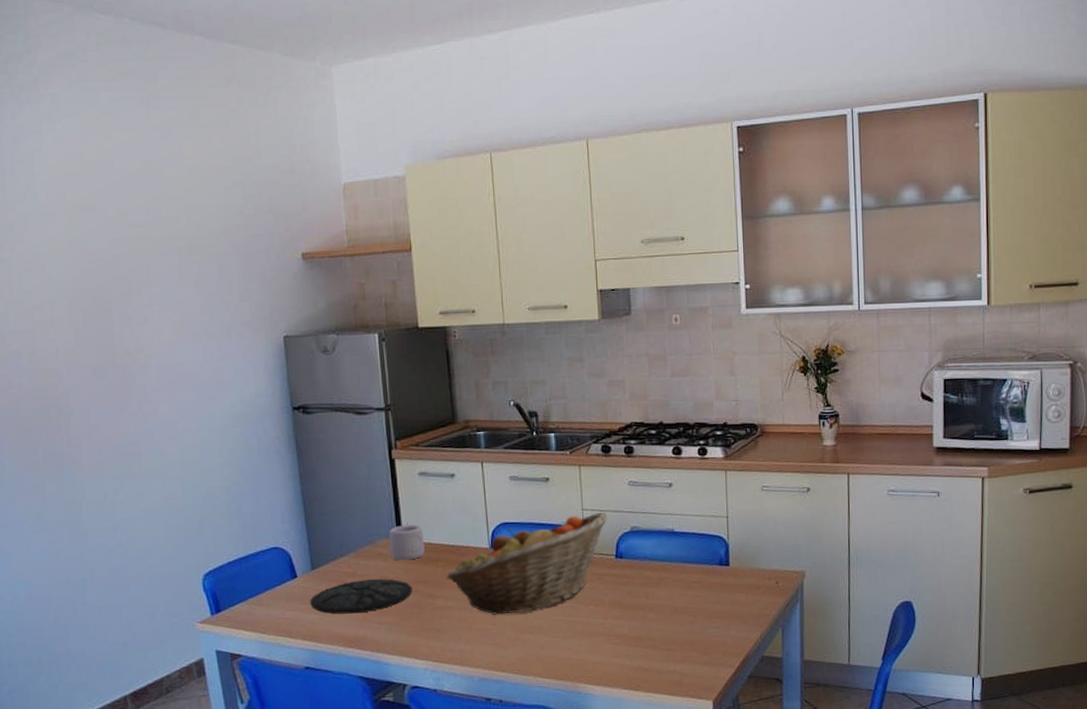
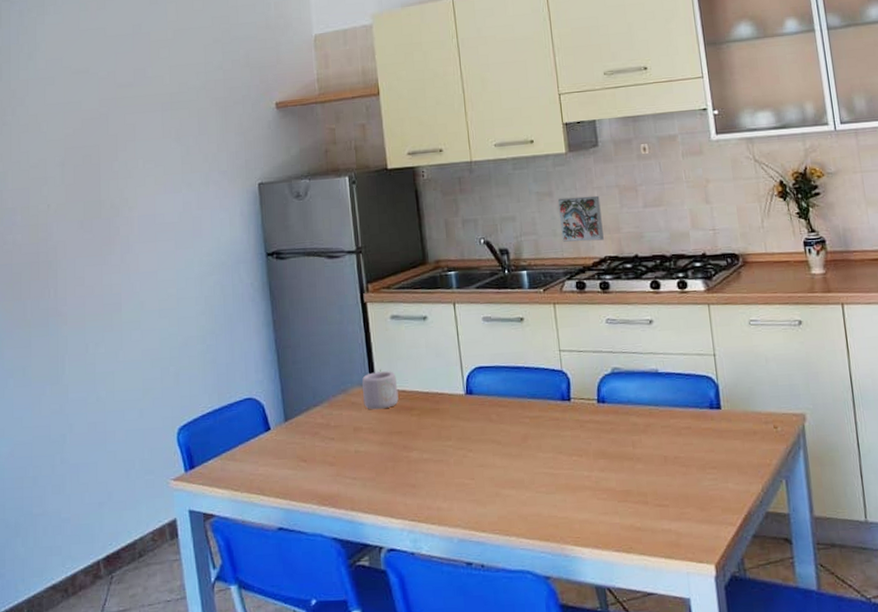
plate: present [310,578,412,614] -> none [283,429,387,469]
fruit basket: present [446,512,608,615] -> none [421,353,587,468]
decorative tile: none [588,363,631,407] -> present [557,195,604,242]

